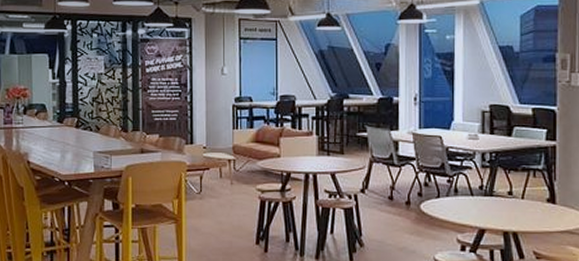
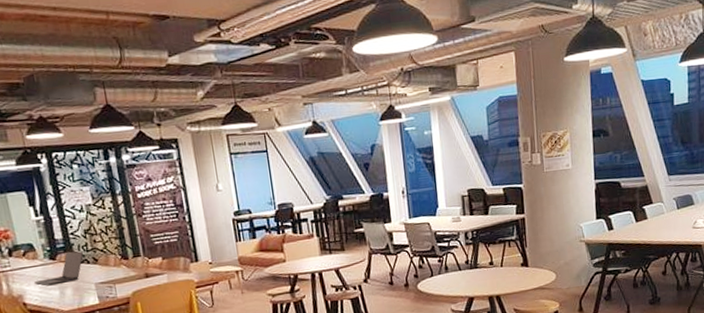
laptop: none [41,116,88,148] -> present [34,251,83,286]

